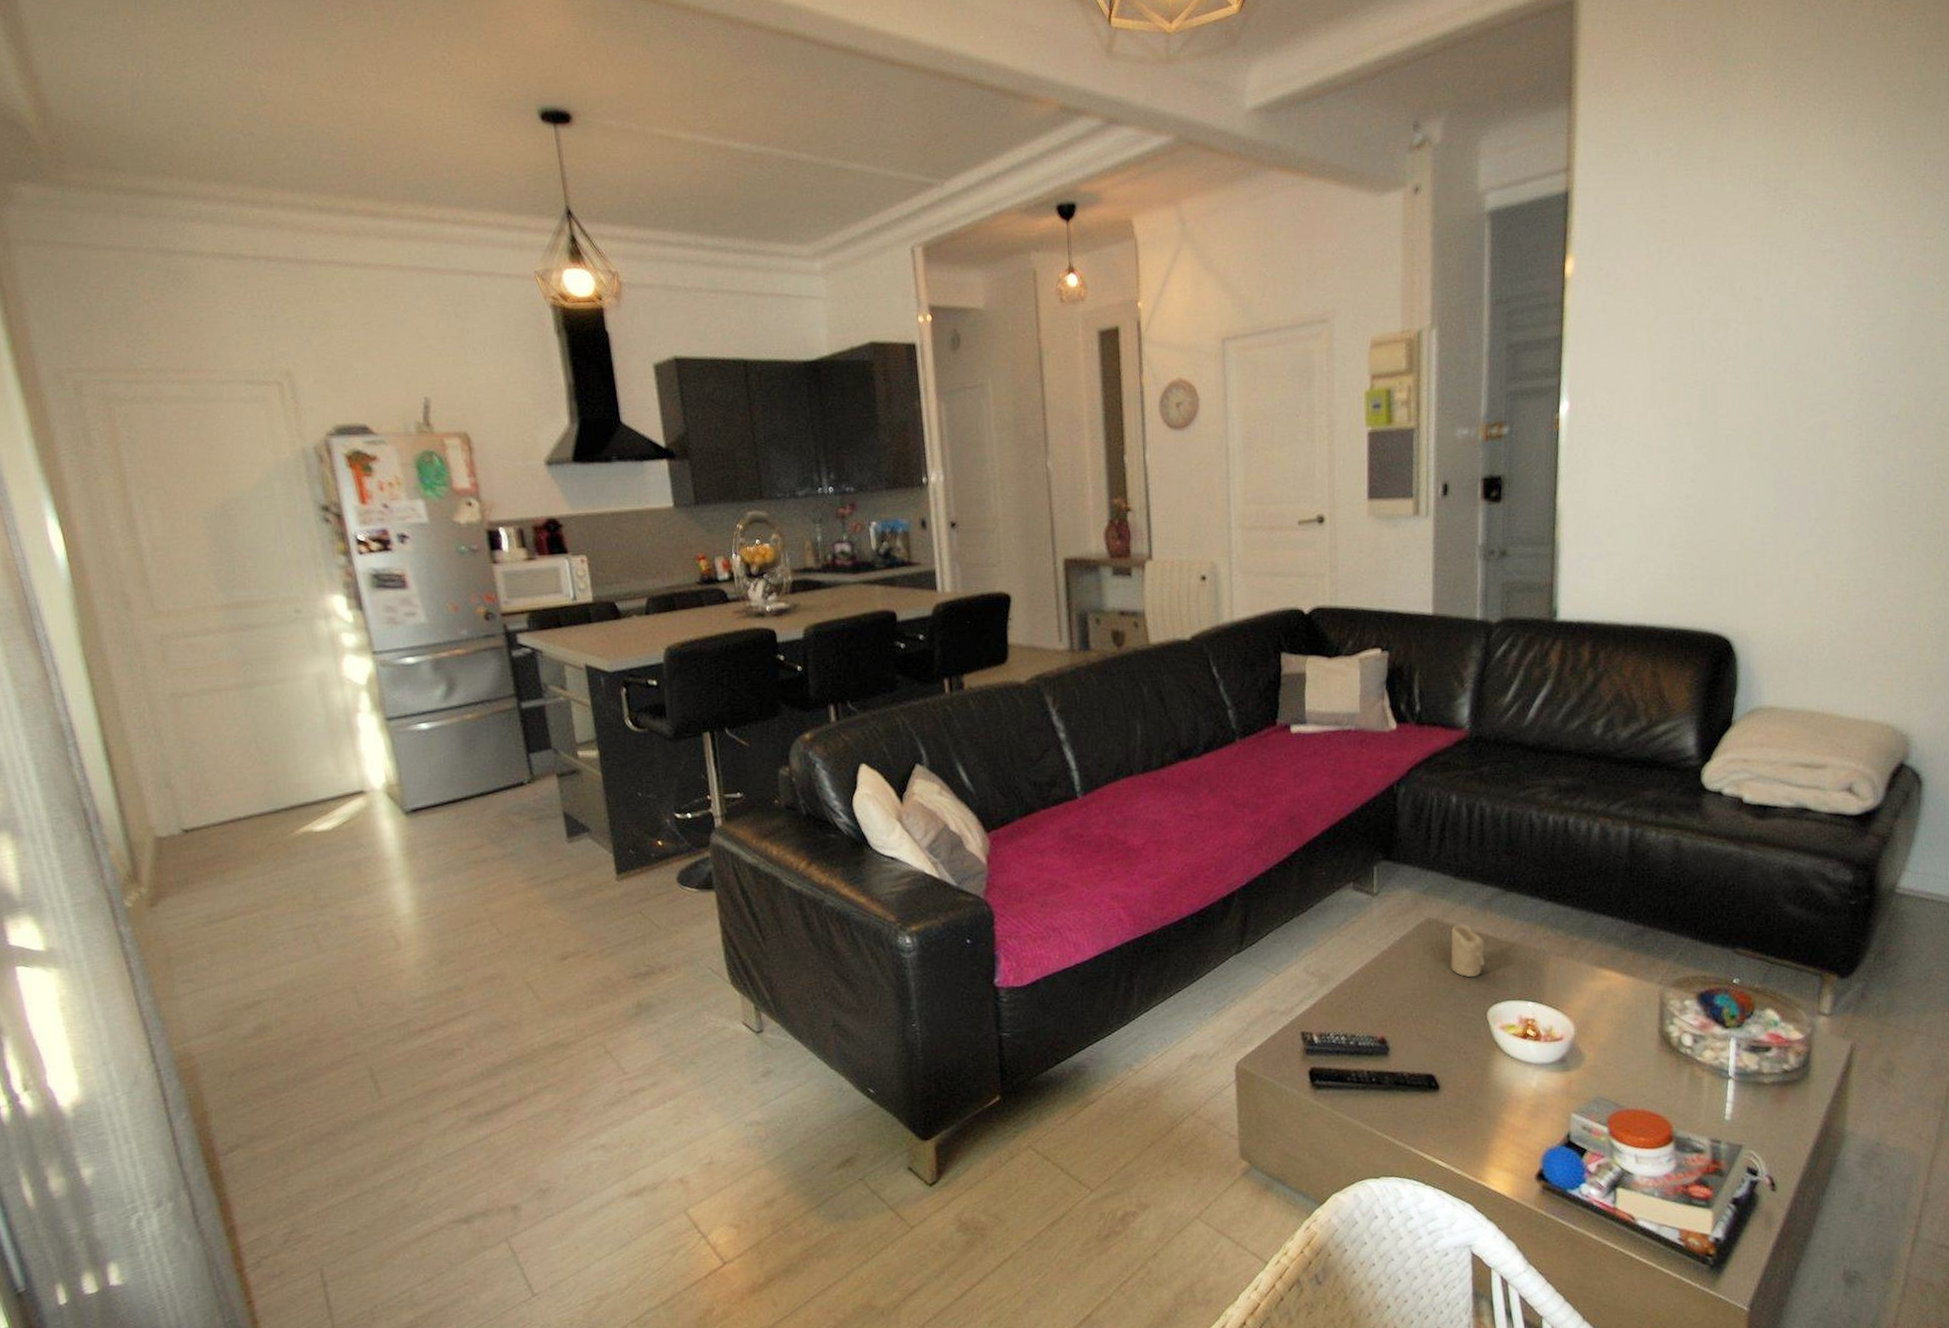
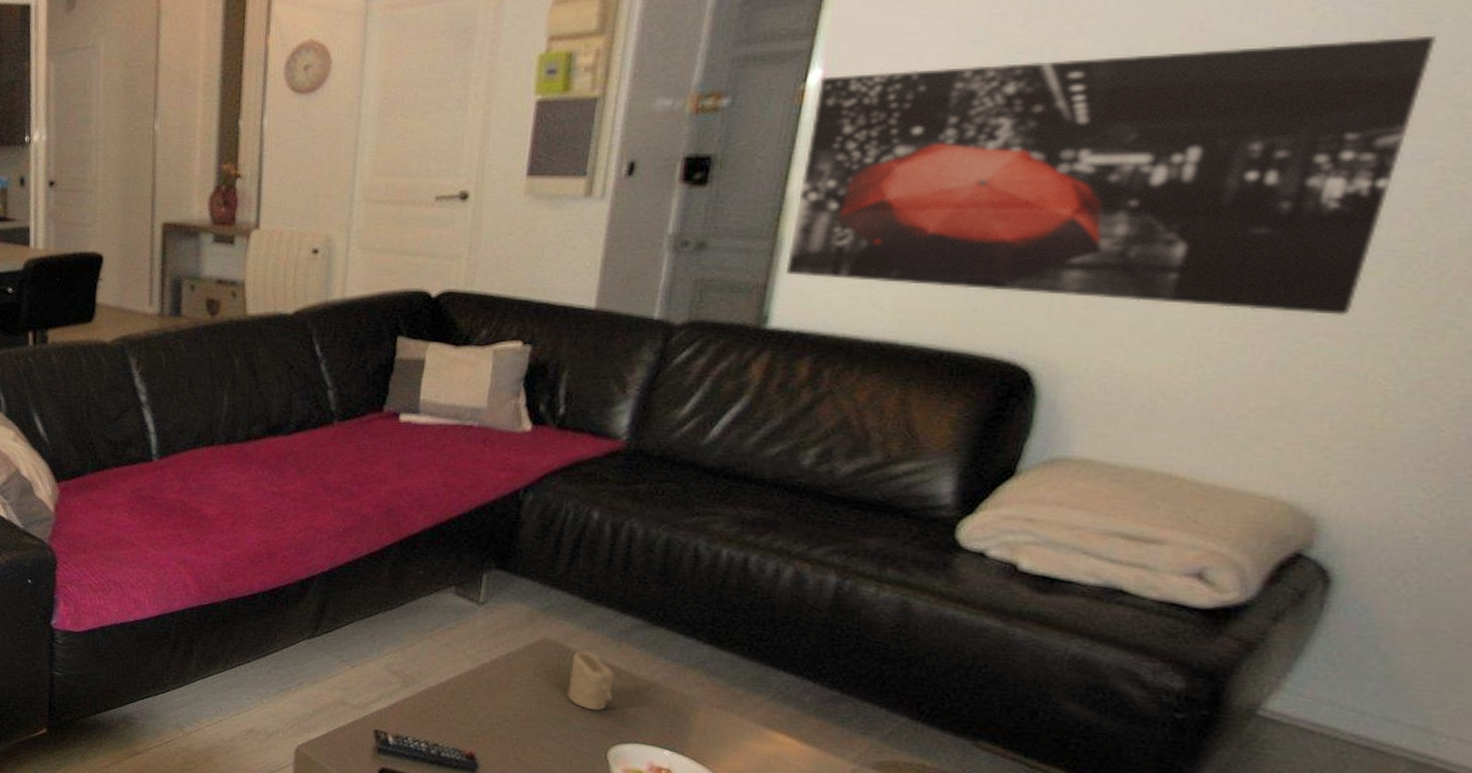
wall art: none [1563,373,1923,581] -> present [785,35,1438,315]

